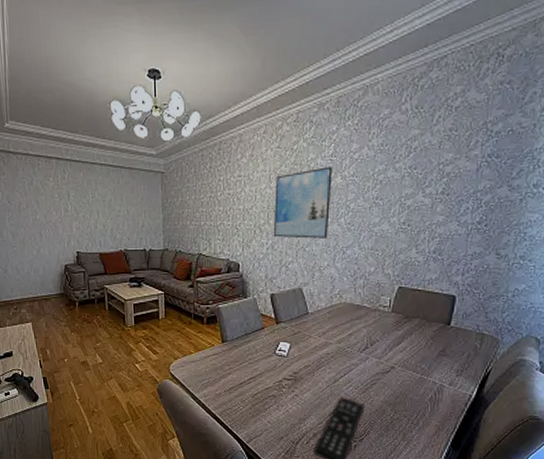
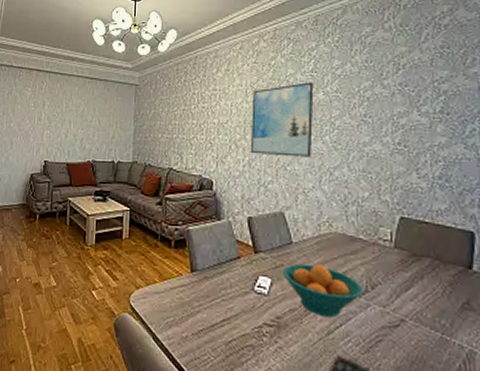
fruit bowl: none [300,329,365,369] -> present [283,263,364,317]

